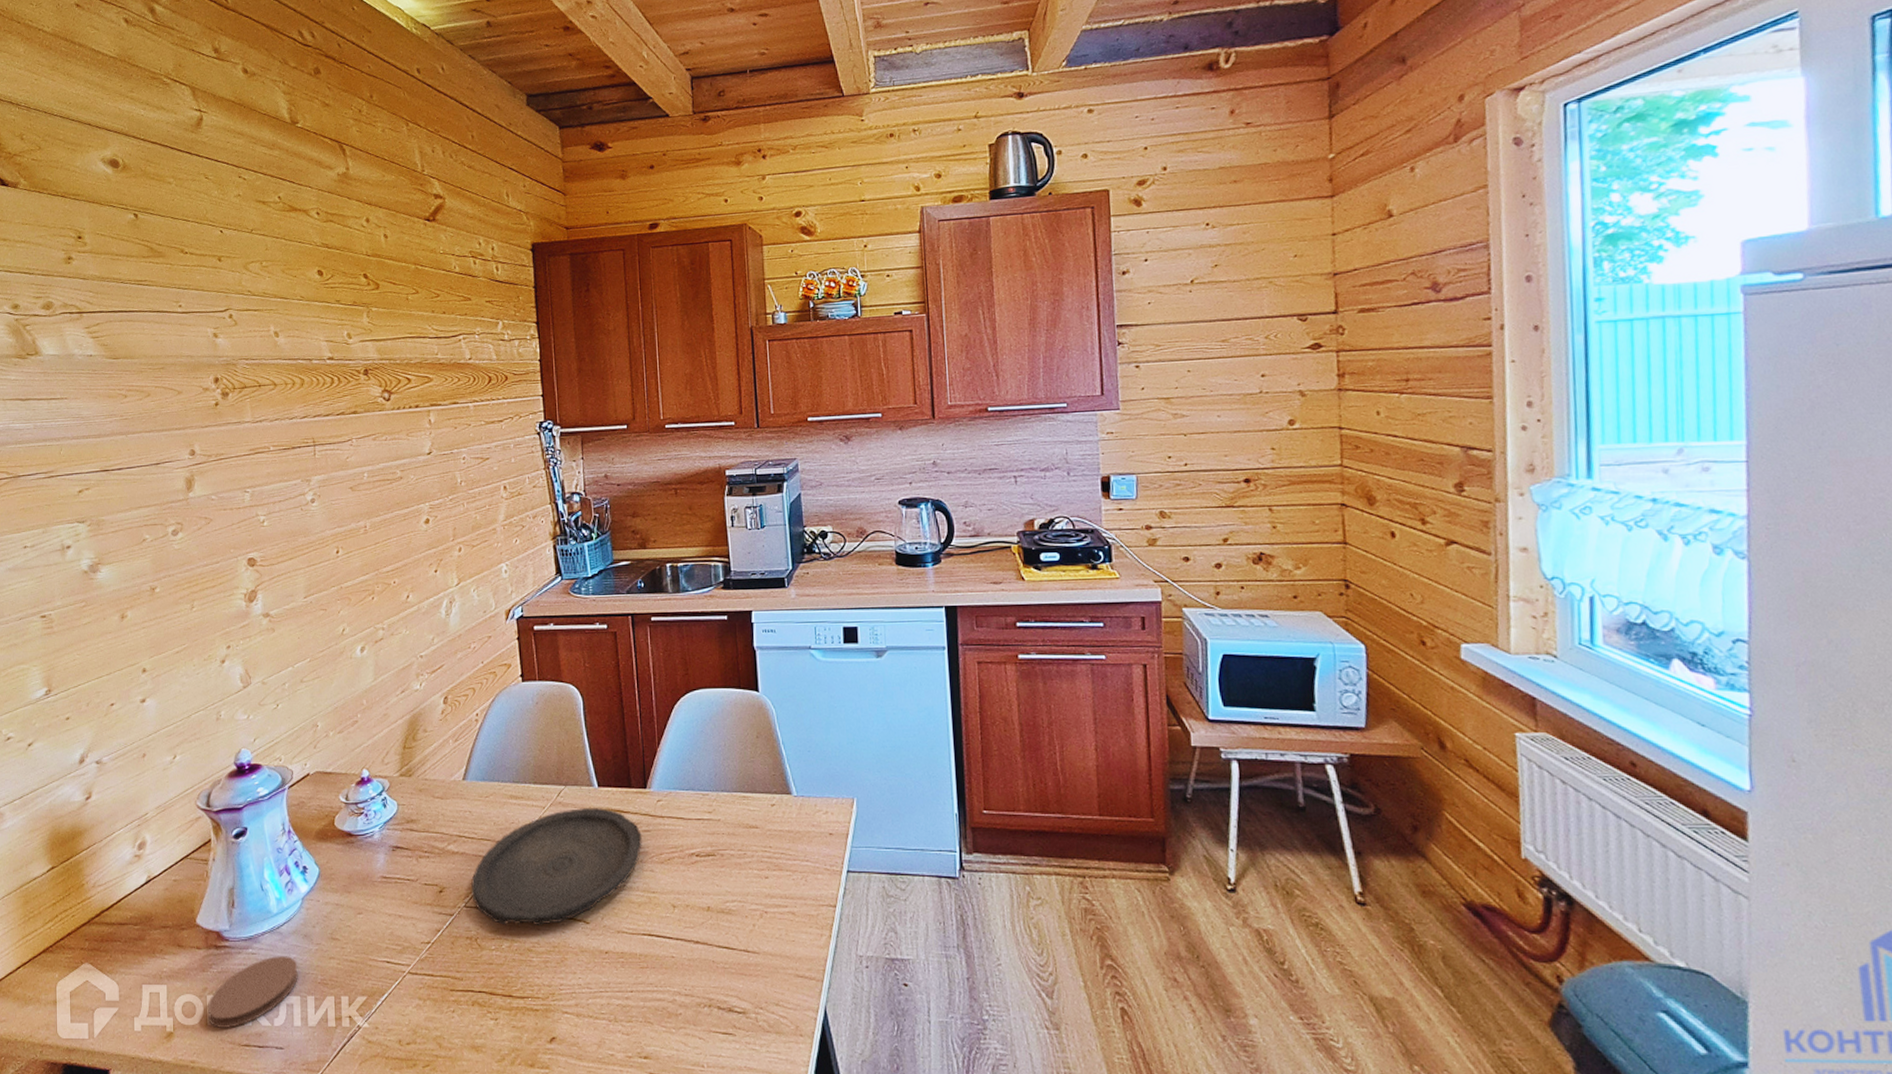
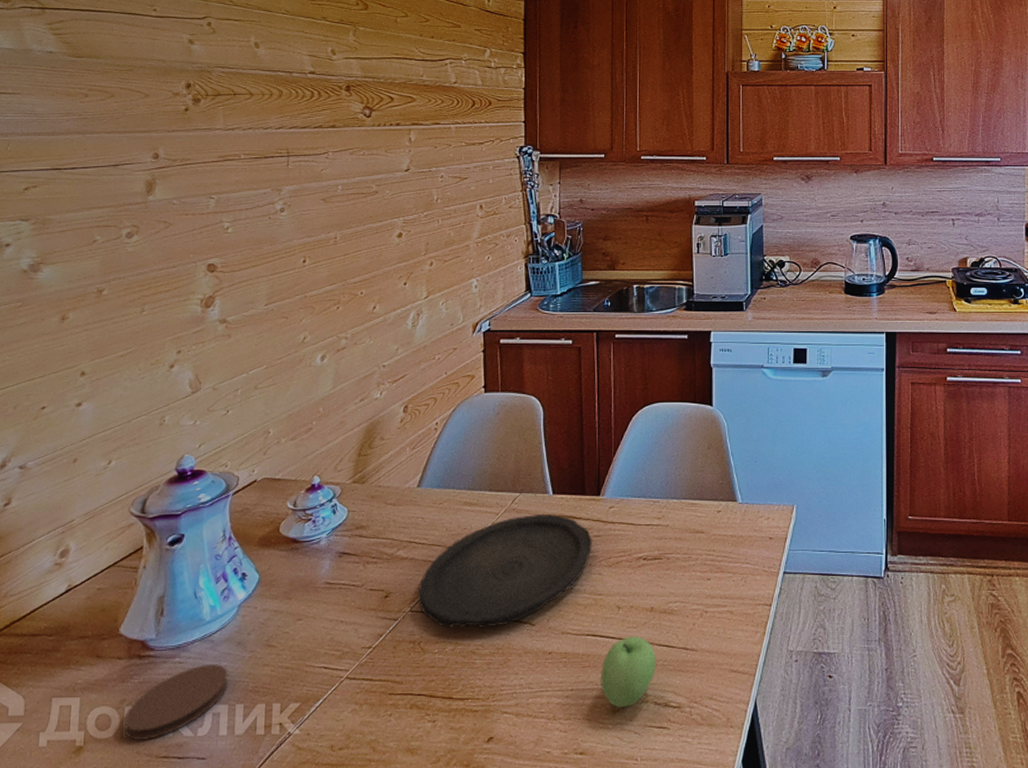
apple: none [660,936,717,1011] -> present [601,635,656,707]

